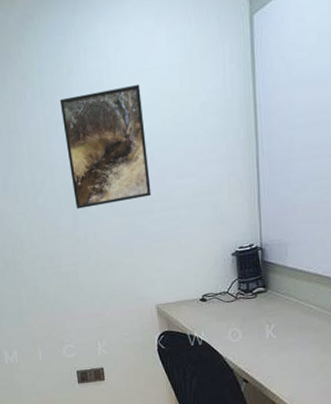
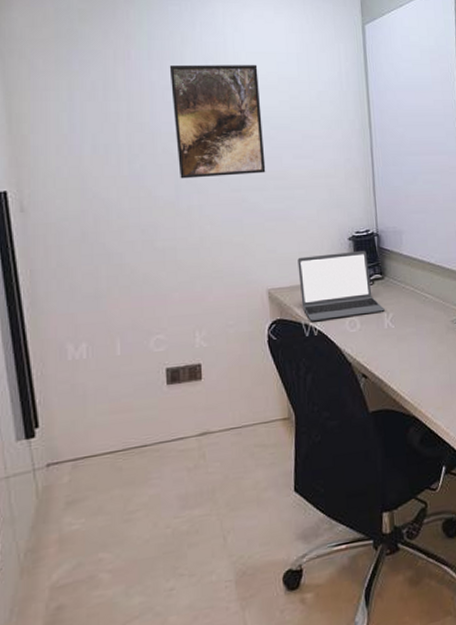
laptop: none [182,264,267,333] -> present [297,250,385,322]

